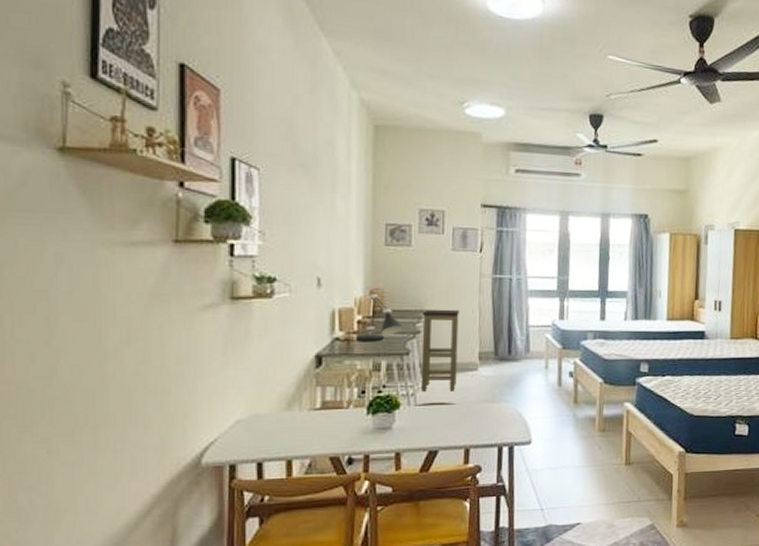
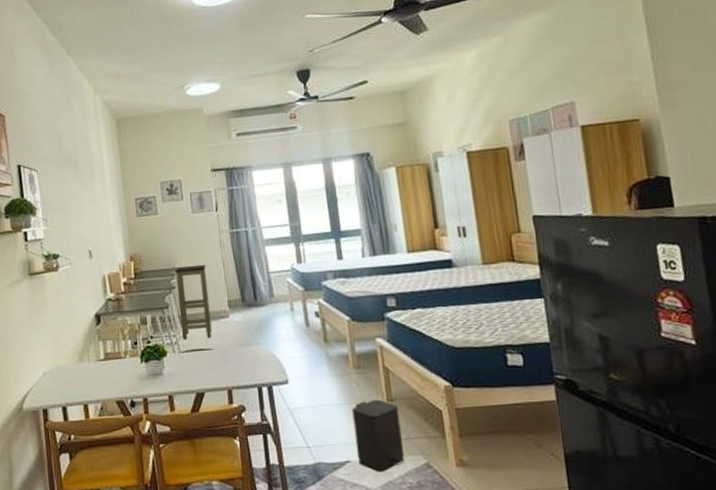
desk lamp: present [356,294,403,342] -> none [124,259,161,301]
pedal bin: none [588,463,635,534] -> present [352,399,405,472]

